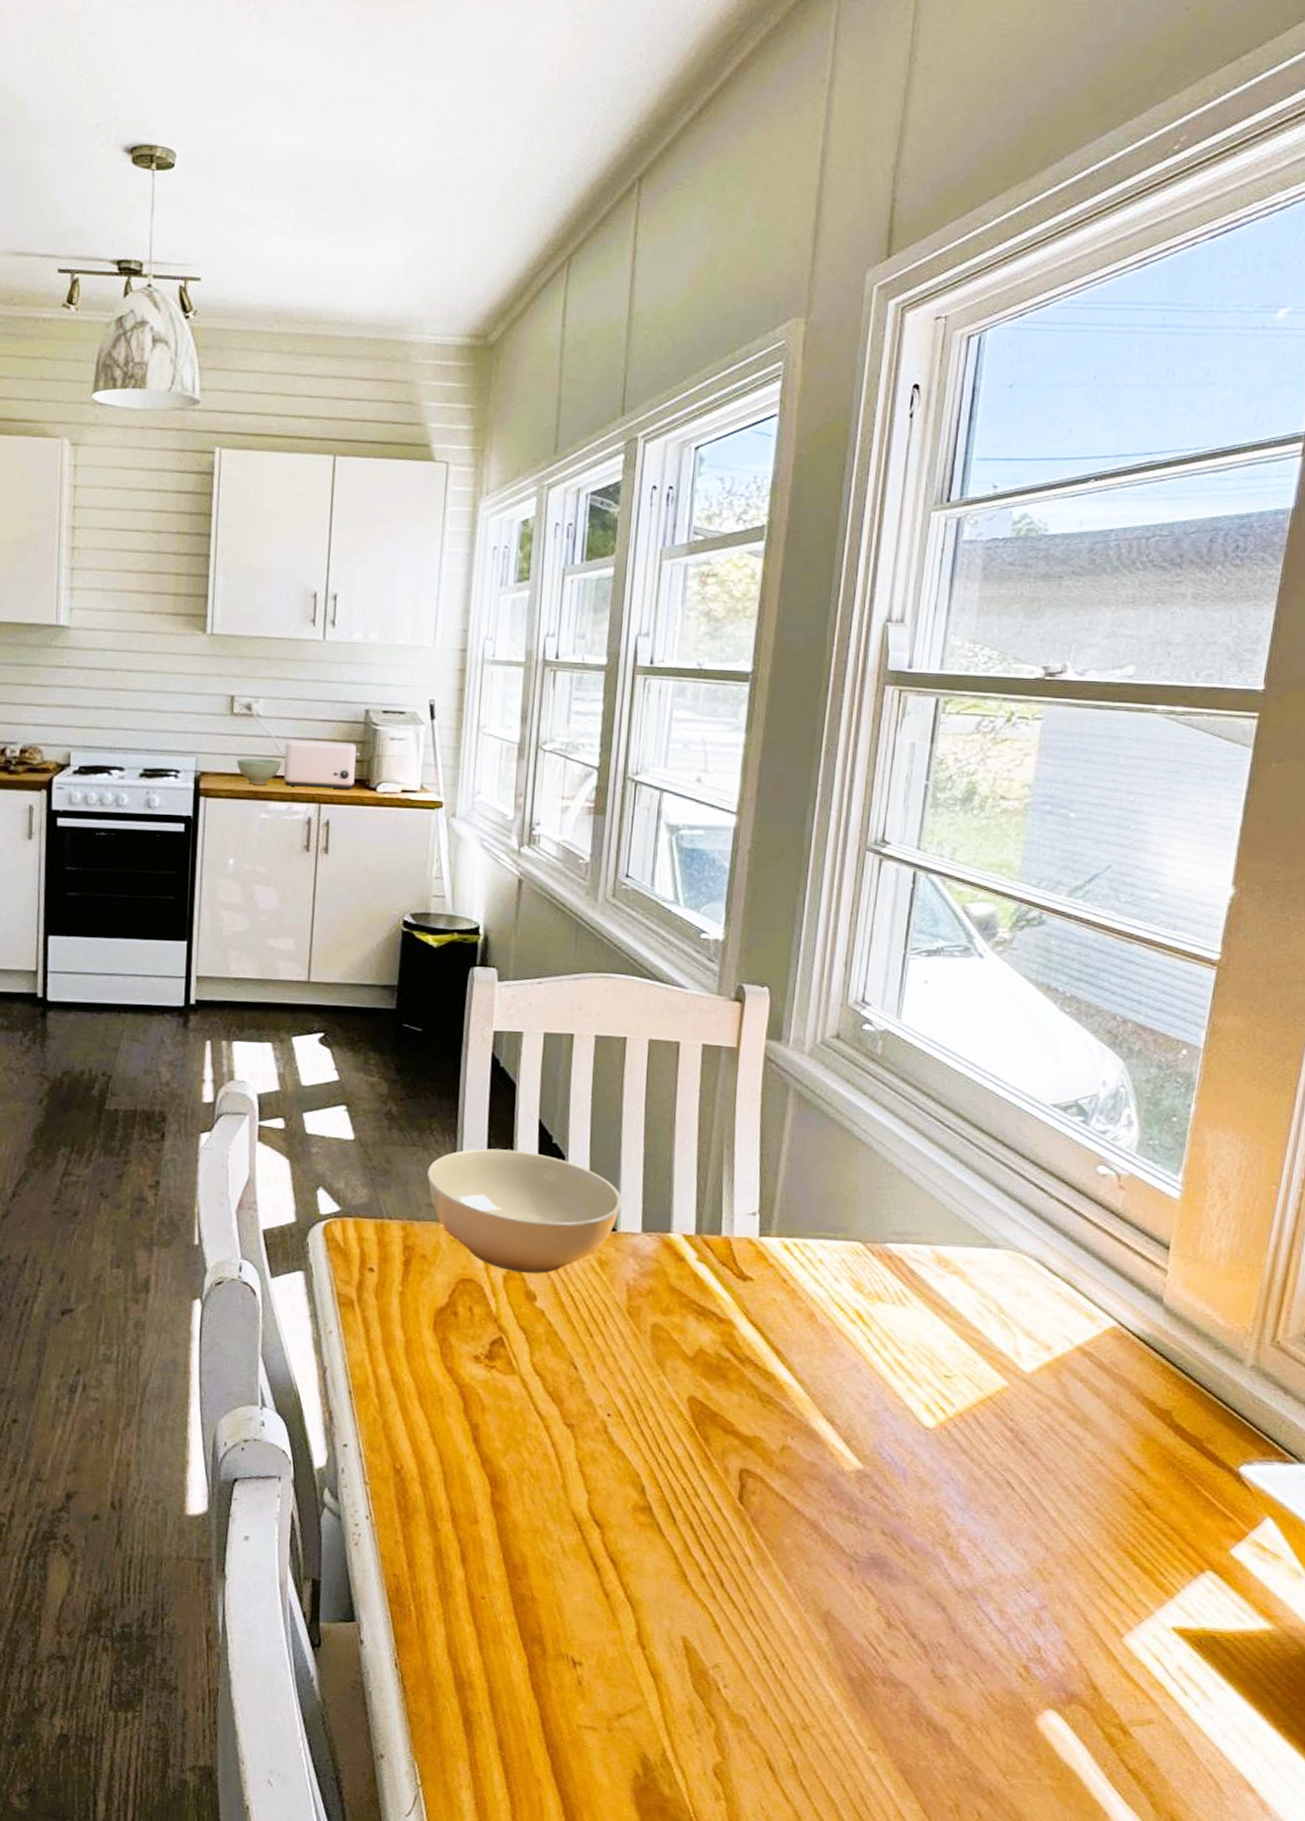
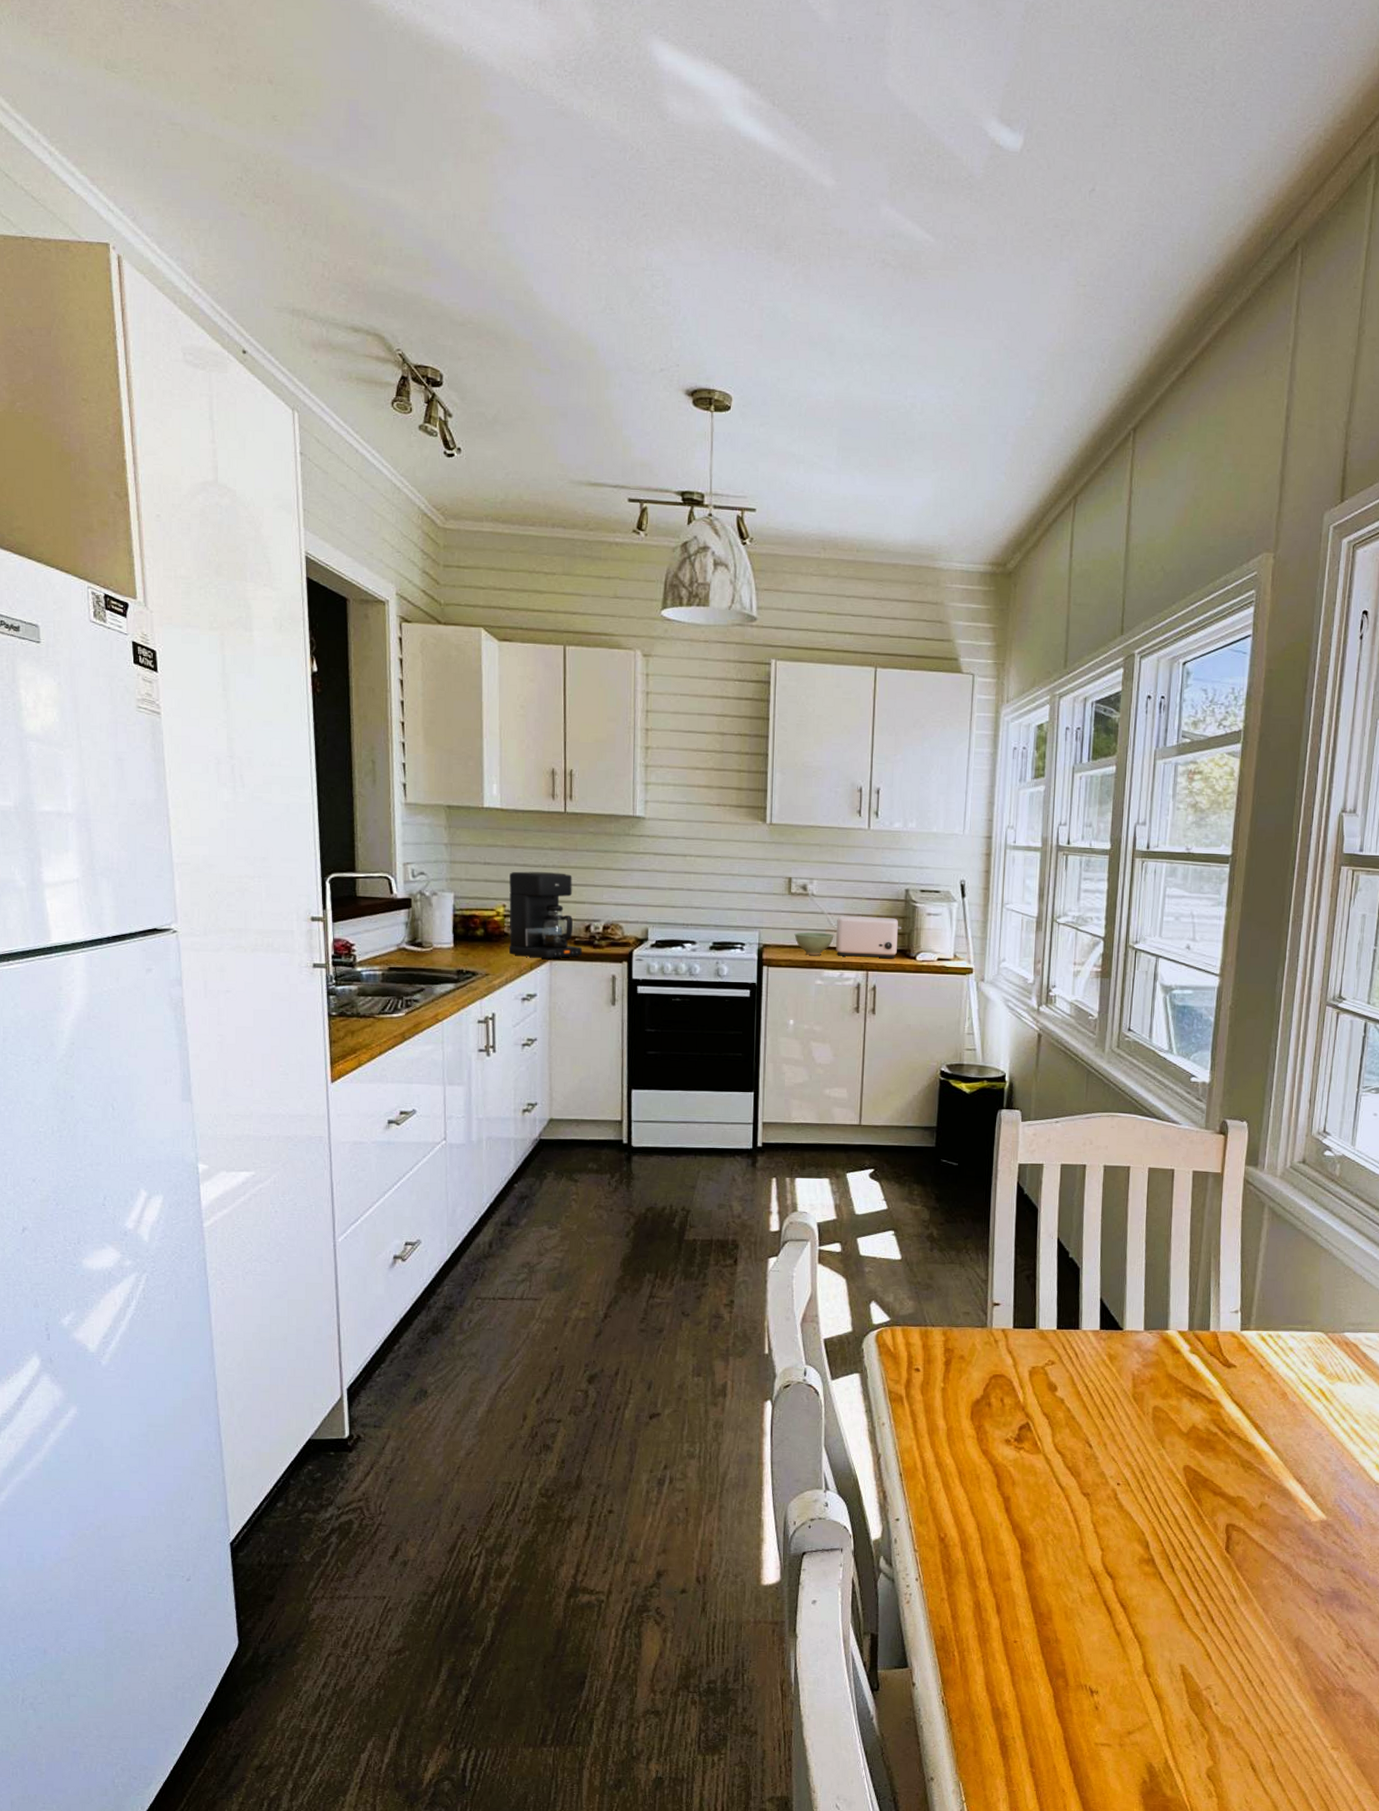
bowl: present [427,1148,623,1274] -> none [964,1263,1128,1369]

